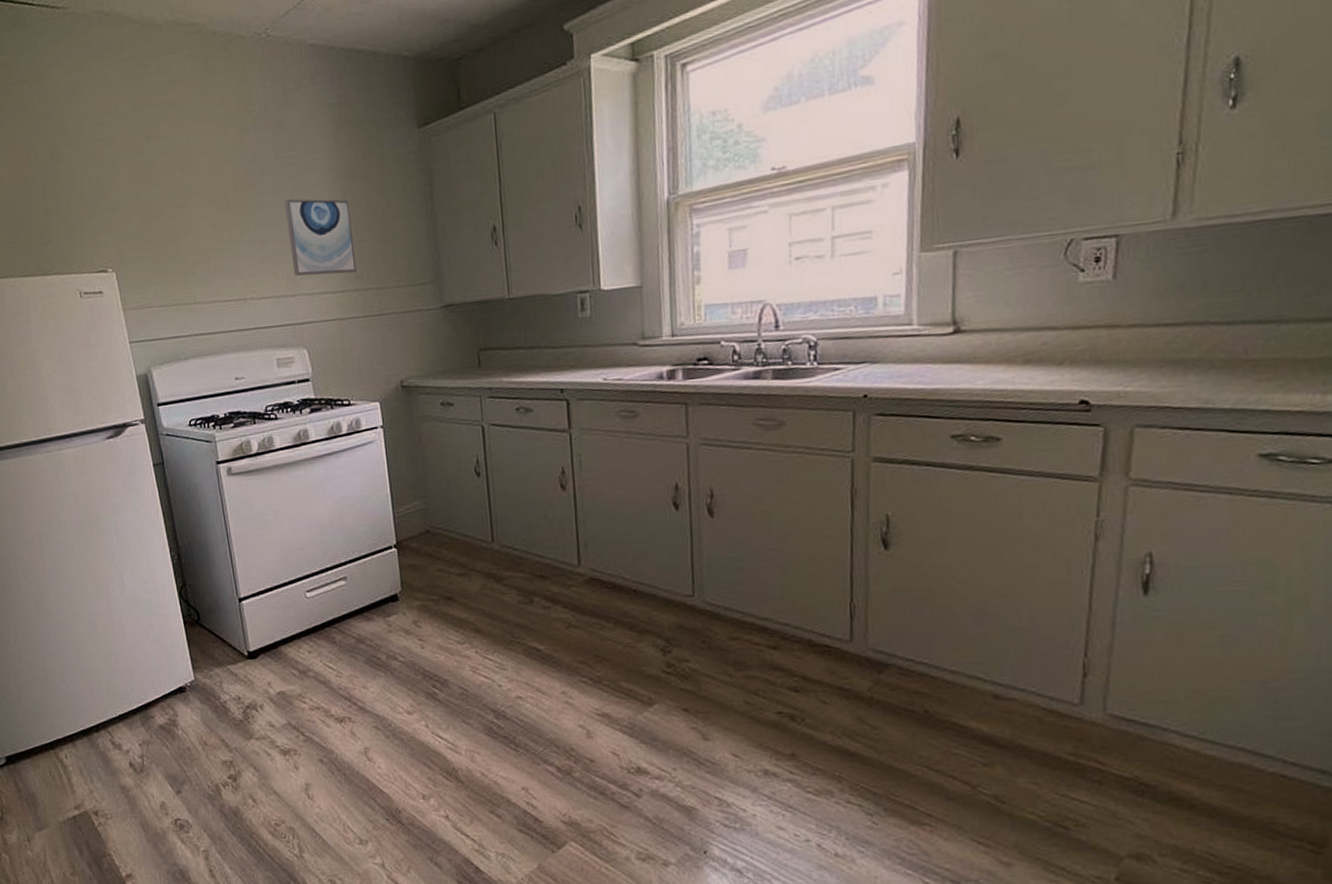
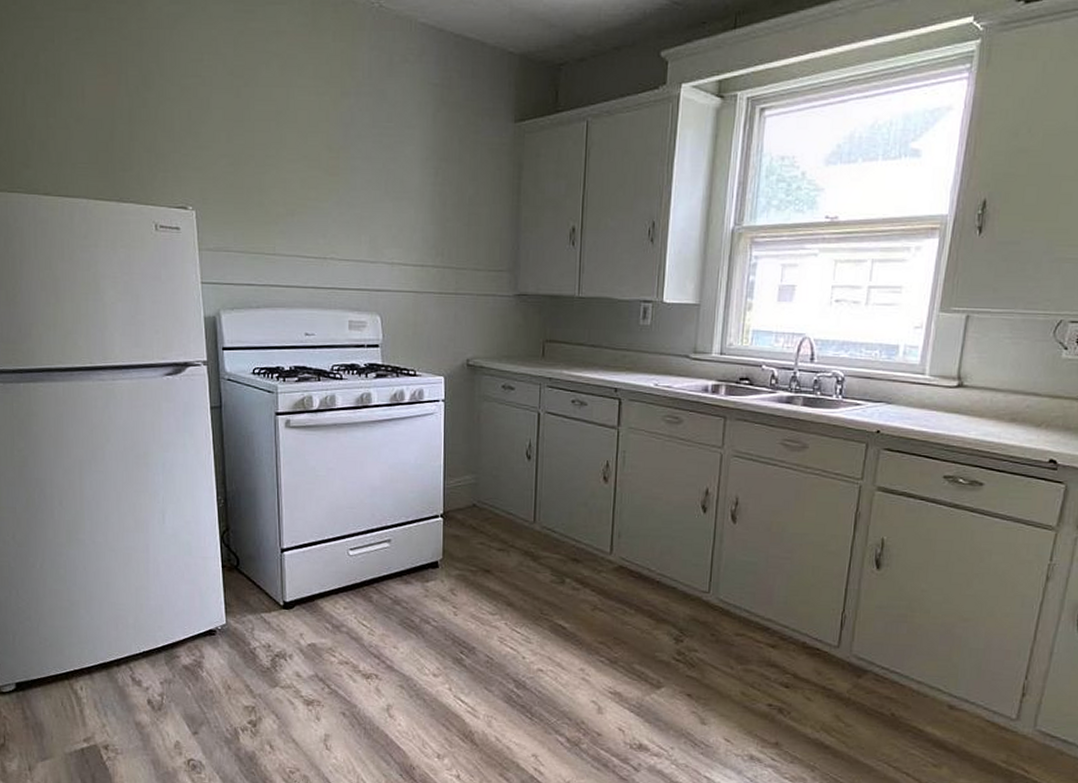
wall art: present [284,198,357,276] -> none [376,168,440,249]

